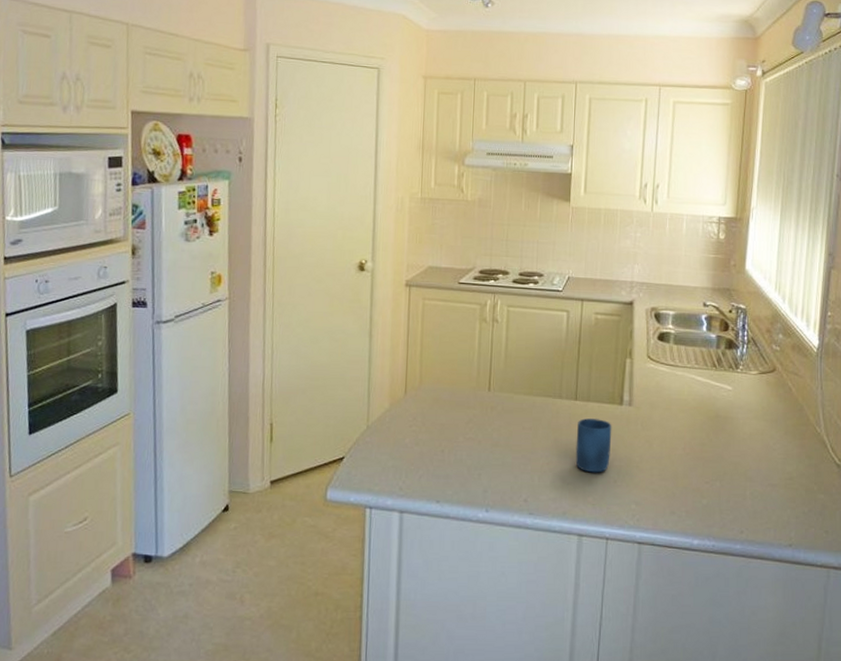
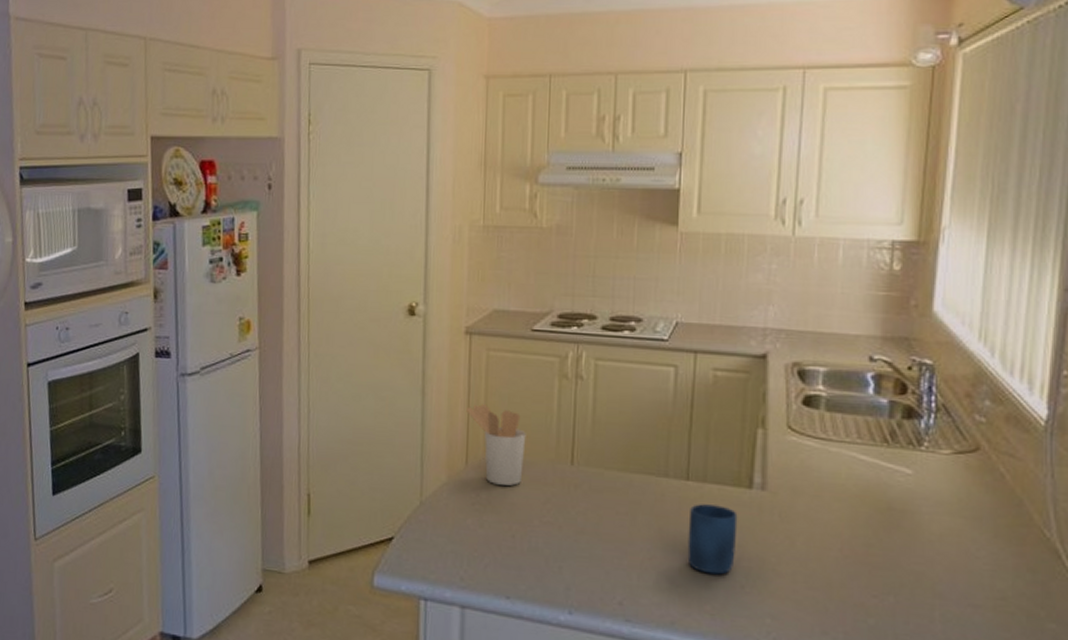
utensil holder: none [406,344,454,410] -> present [466,404,526,486]

